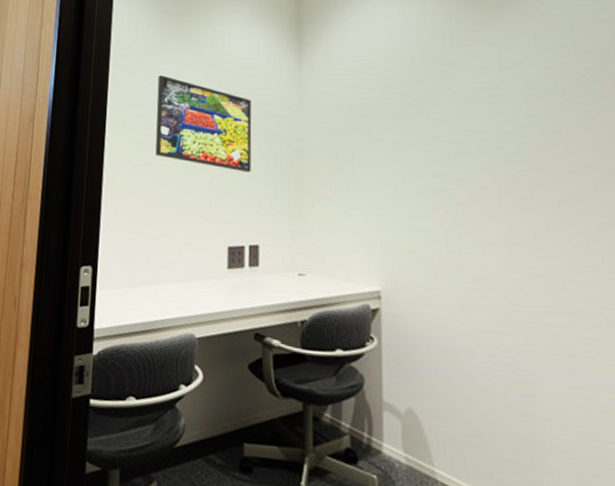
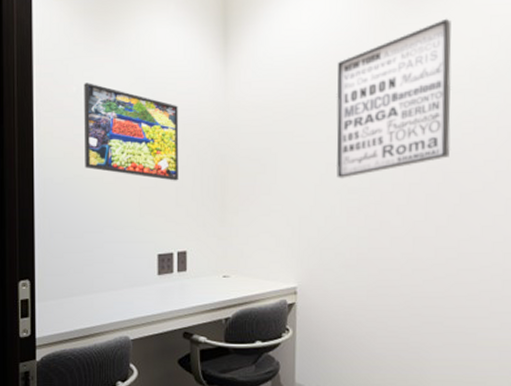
wall art: none [414,27,543,178] -> present [336,18,452,178]

